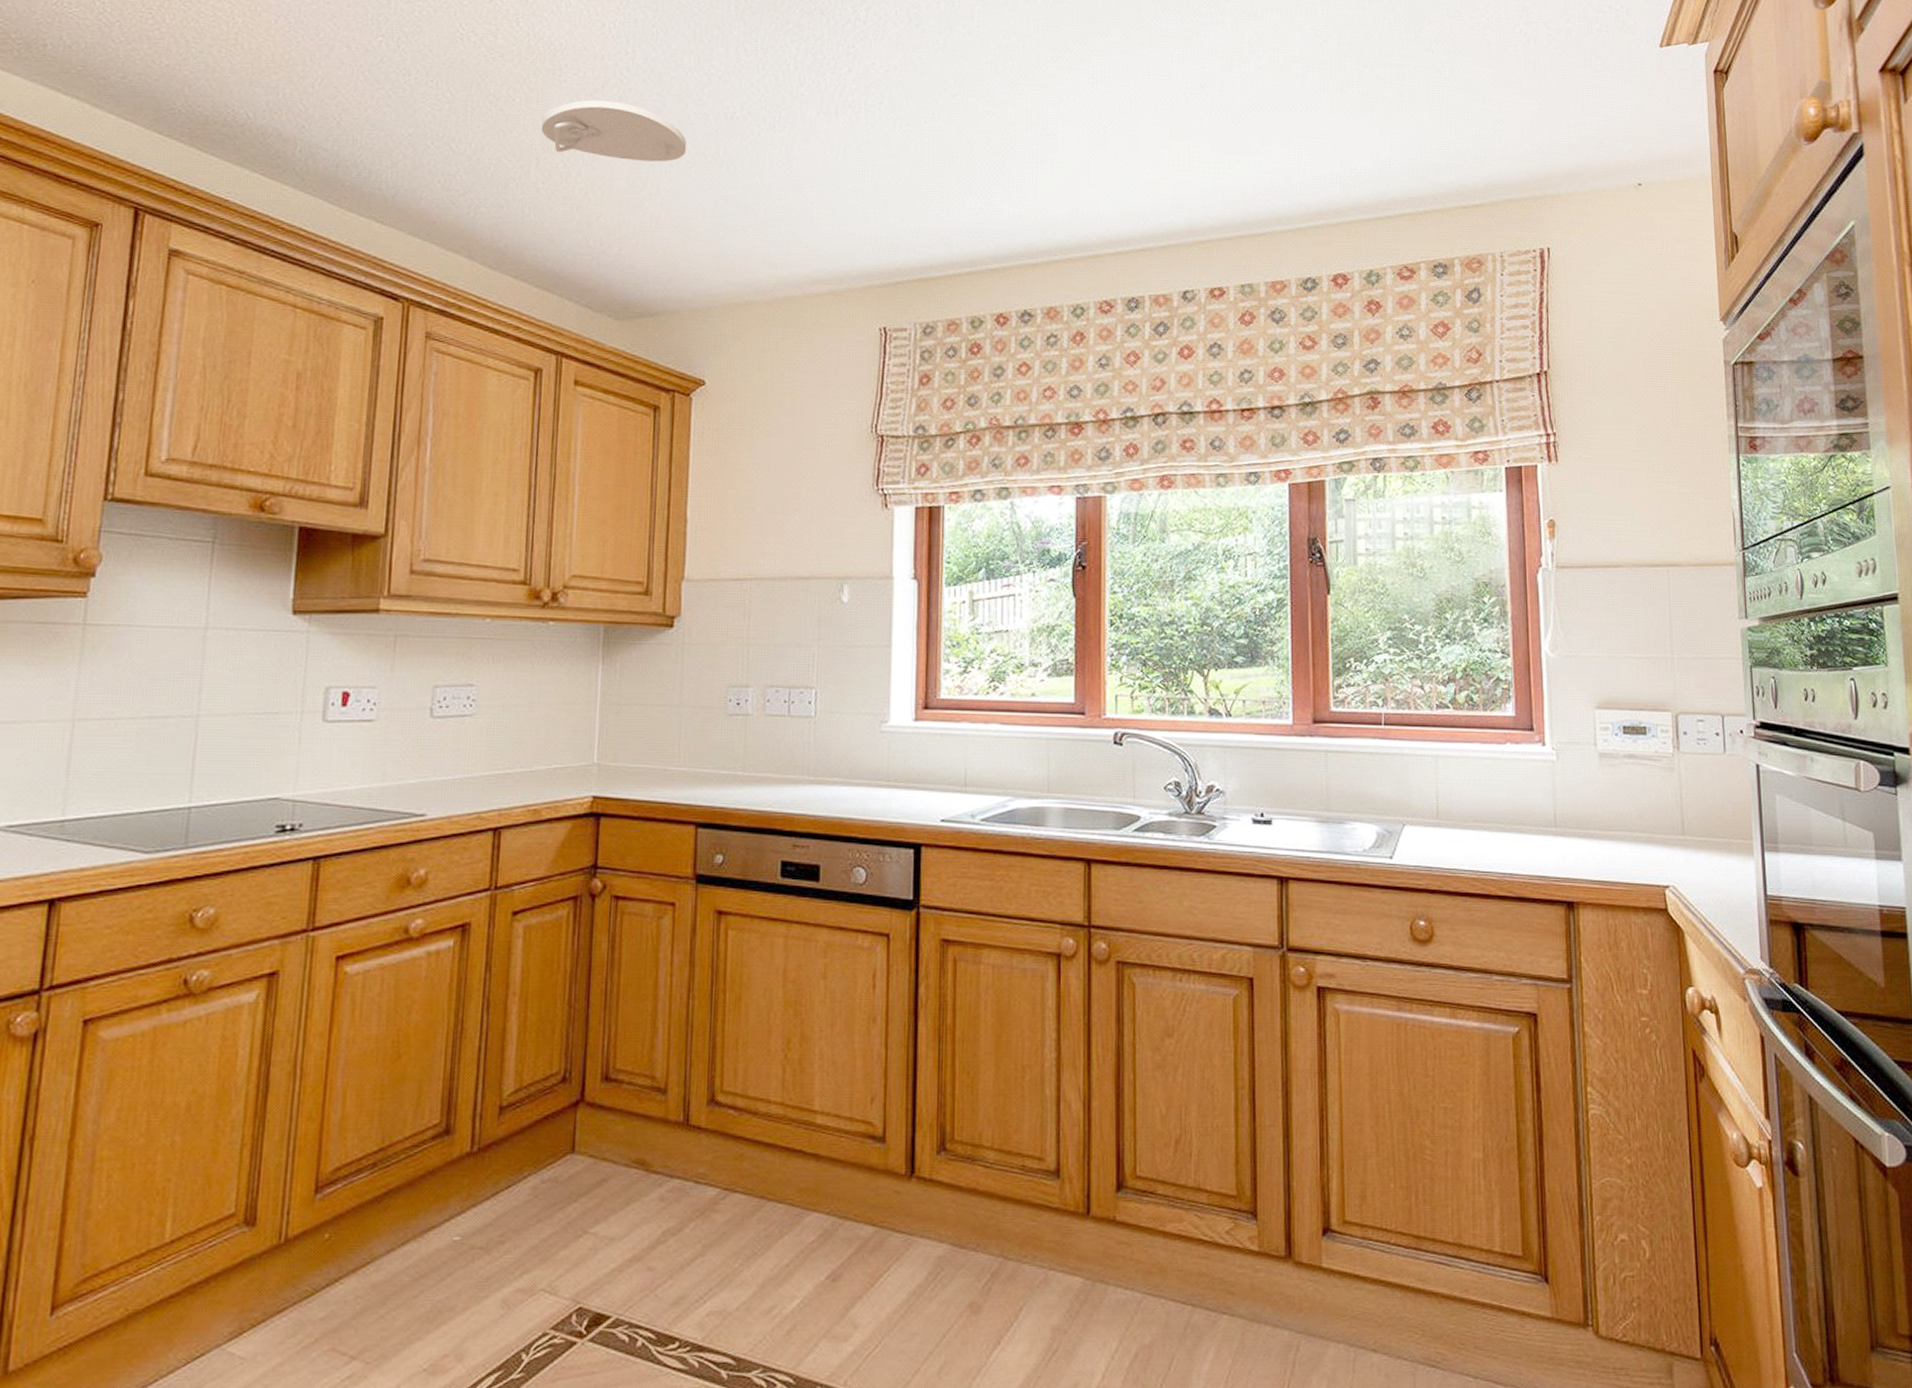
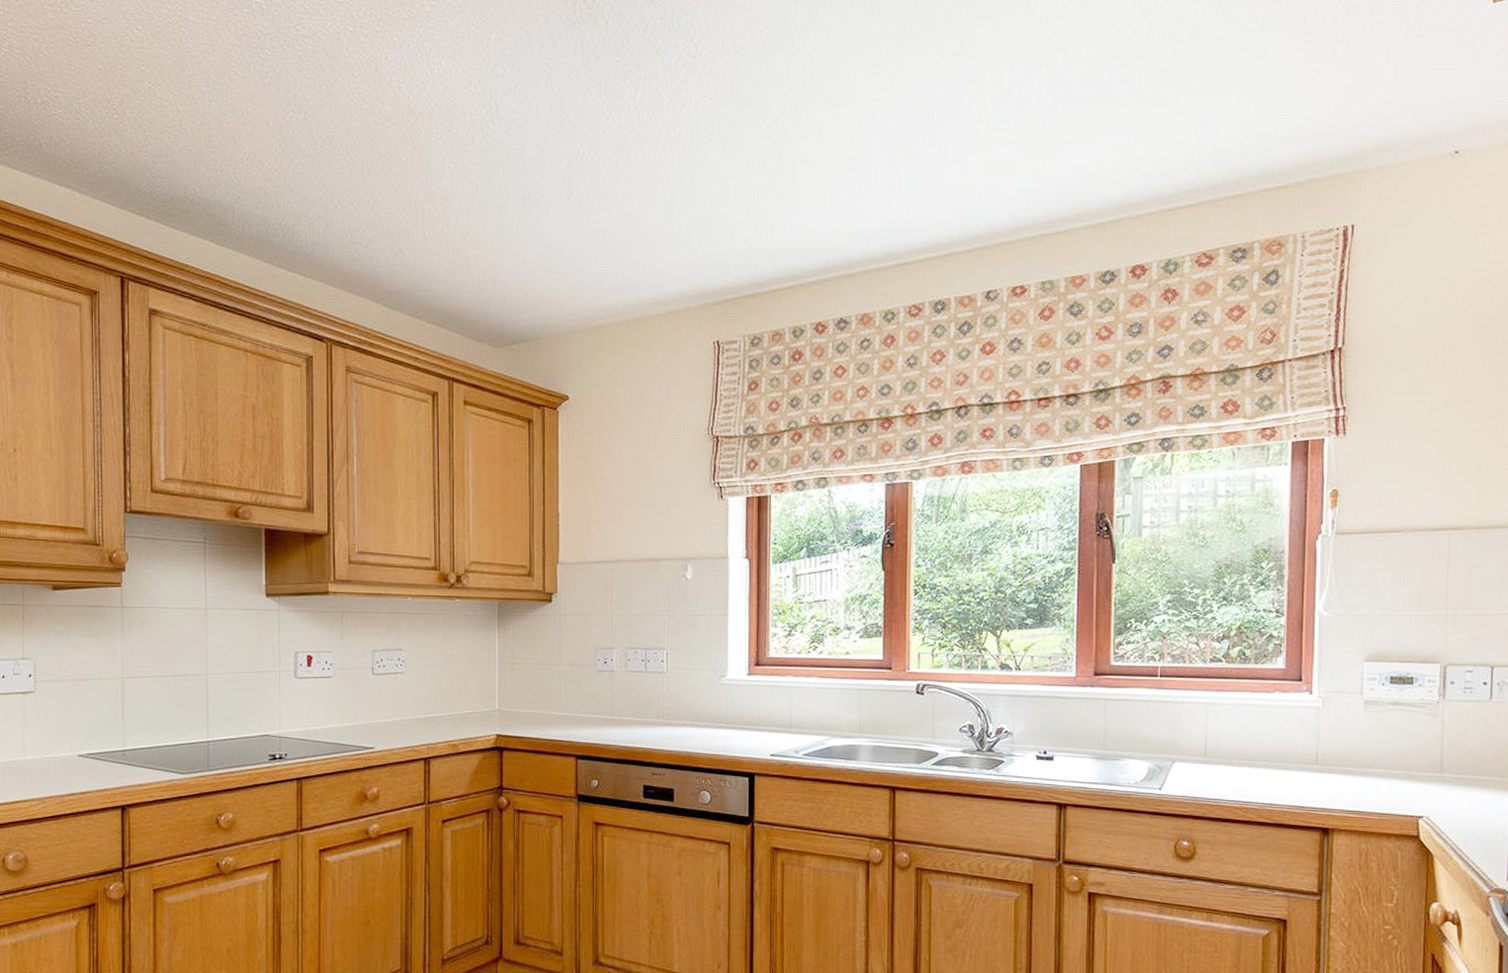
smoke detector: present [541,99,687,162] -> none [424,153,545,205]

